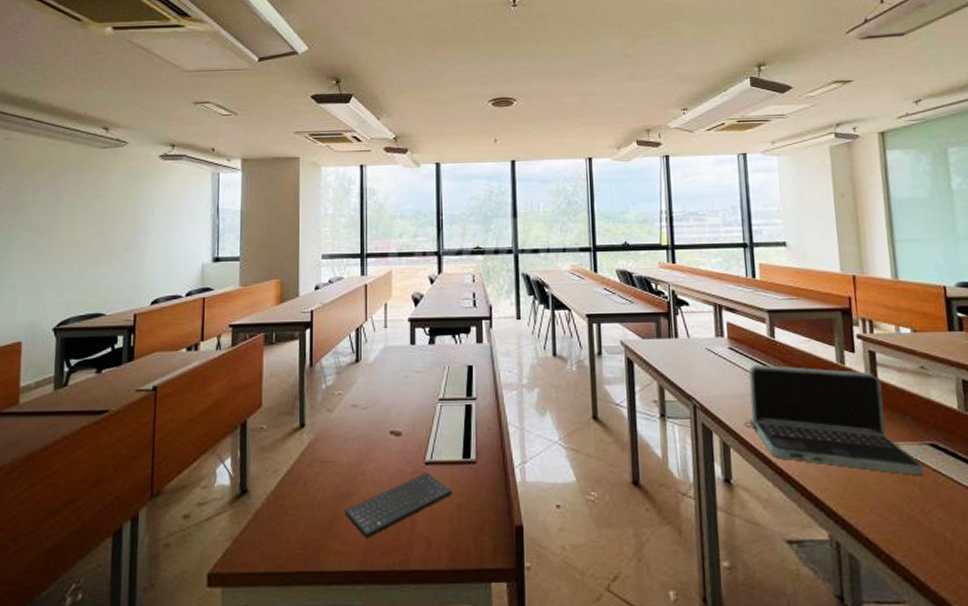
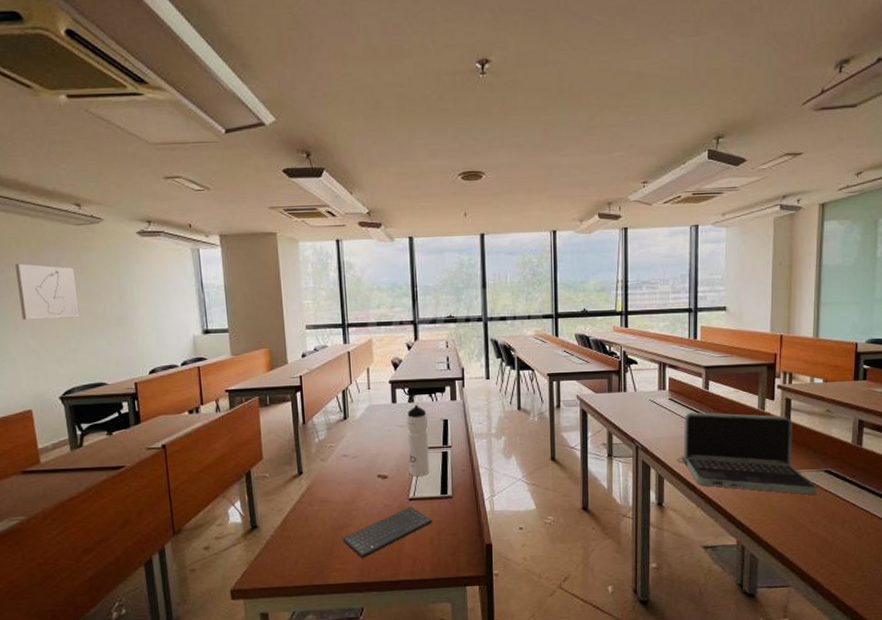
wall art: none [30,186,92,244] -> present [14,263,80,320]
water bottle: none [426,346,450,434] -> present [406,404,430,476]

